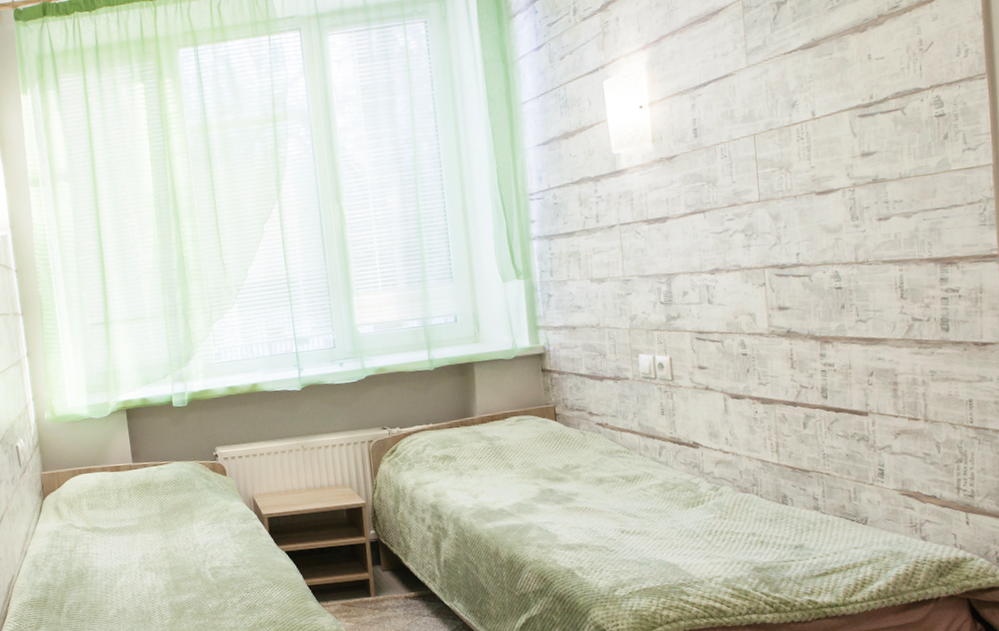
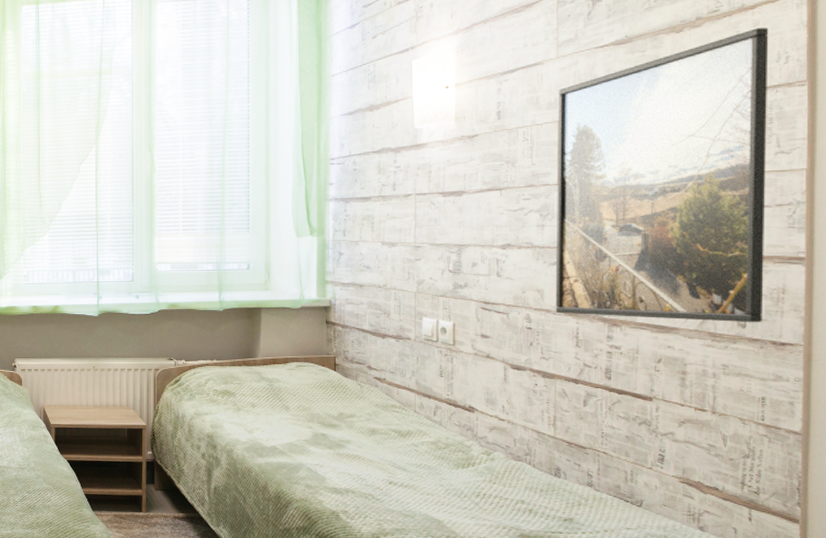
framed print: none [752,20,964,336] -> present [555,27,769,323]

